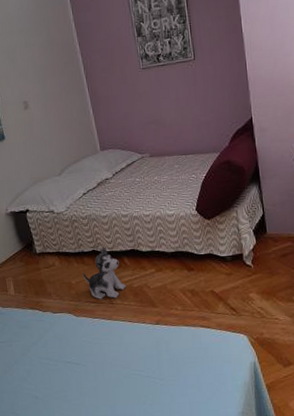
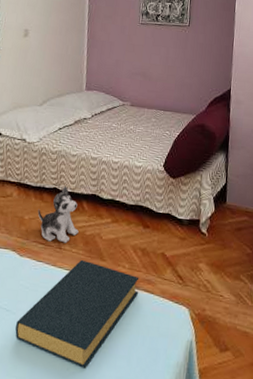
hardback book: none [88,309,196,400] -> present [15,259,140,369]

